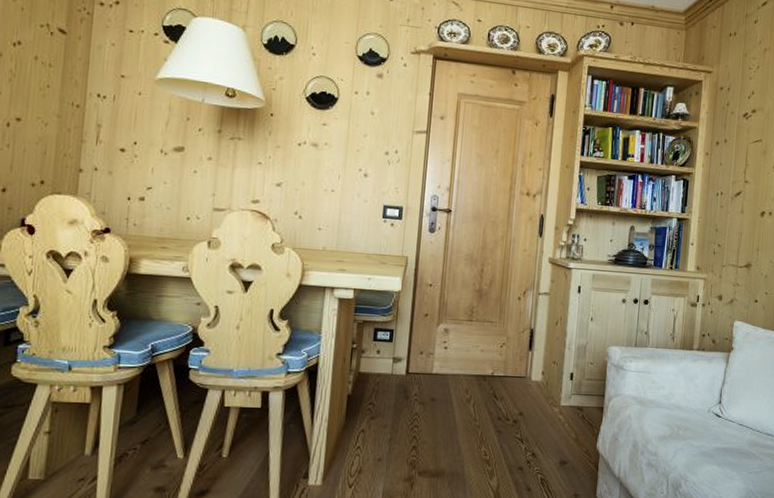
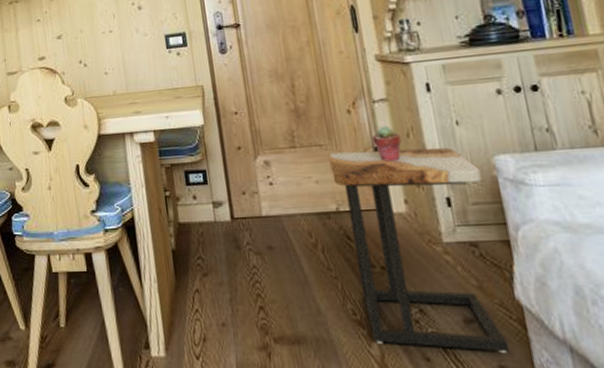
side table: none [494,329,598,486] -> present [329,147,509,354]
potted succulent: none [531,313,552,342] -> present [372,125,402,162]

